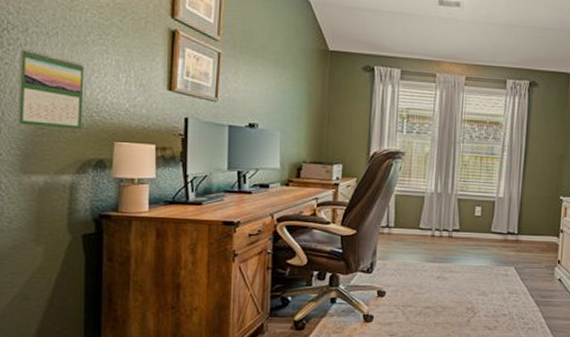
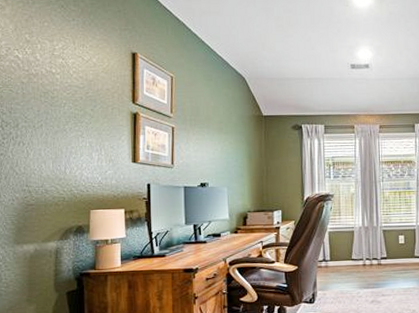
calendar: present [17,47,84,130] -> none [11,140,64,204]

